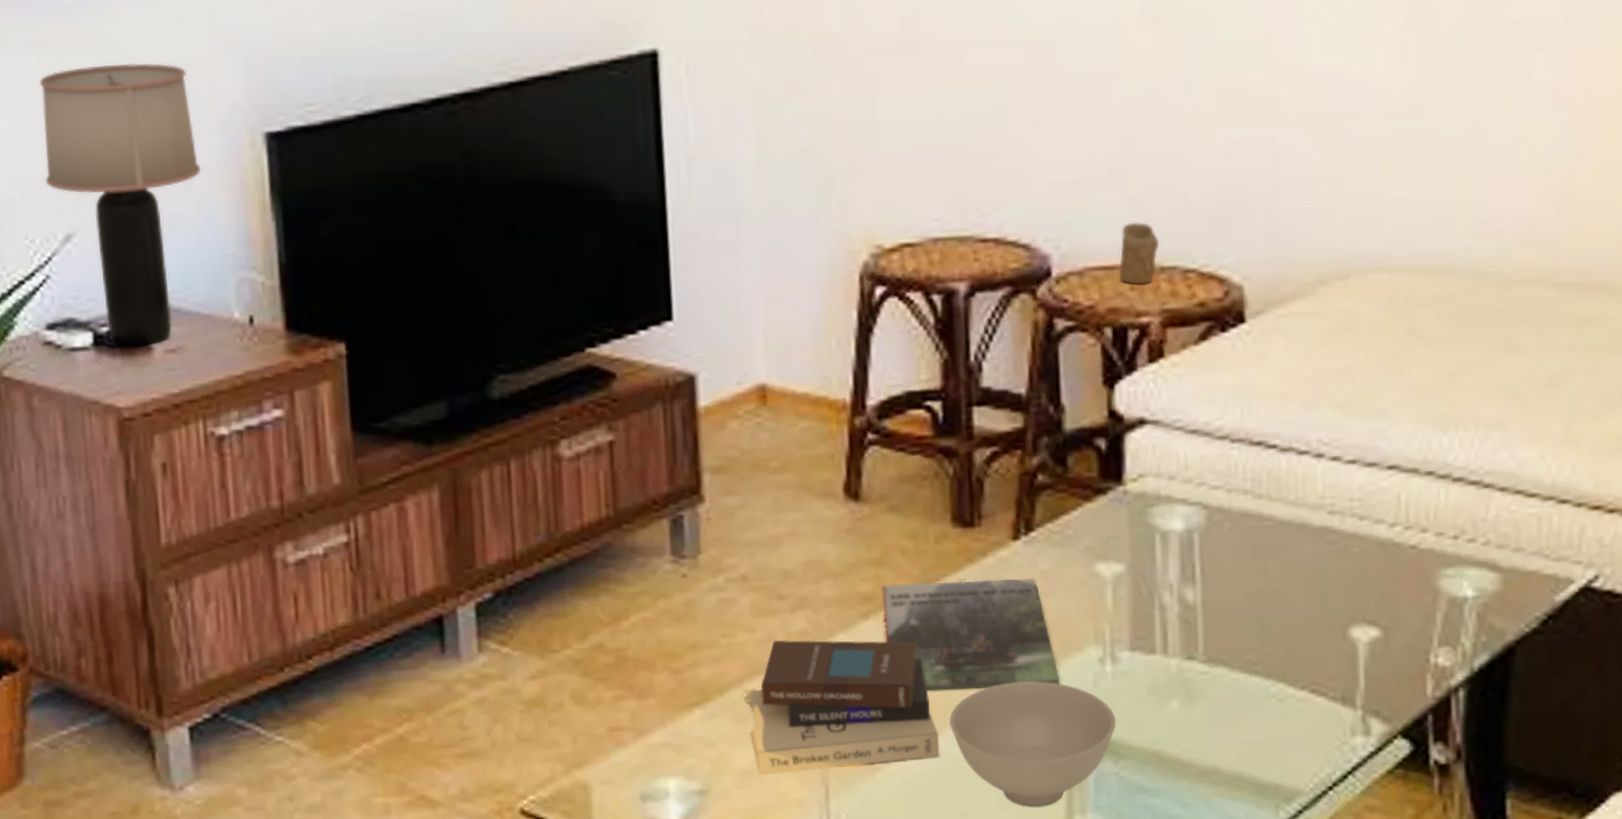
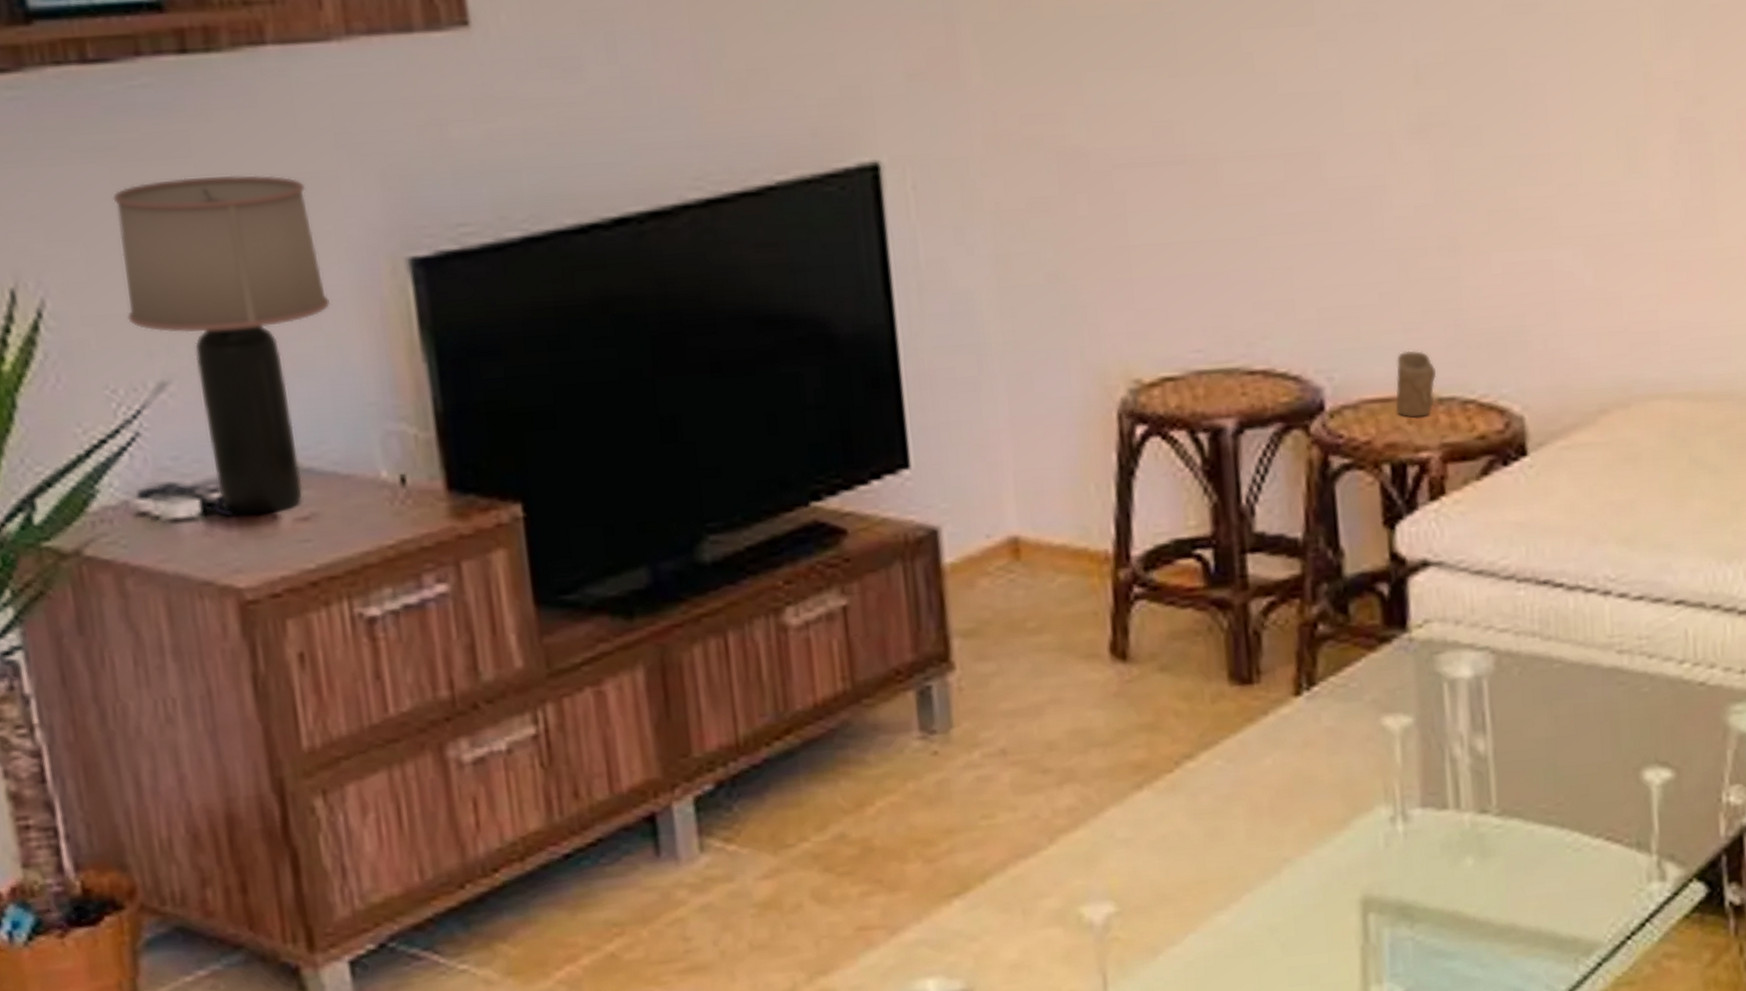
books: present [743,639,939,776] -> none [1007,811,1225,969]
magazine: present [881,579,1061,689] -> none [1155,736,1351,862]
bowl: present [949,681,1117,807] -> none [1234,845,1410,981]

